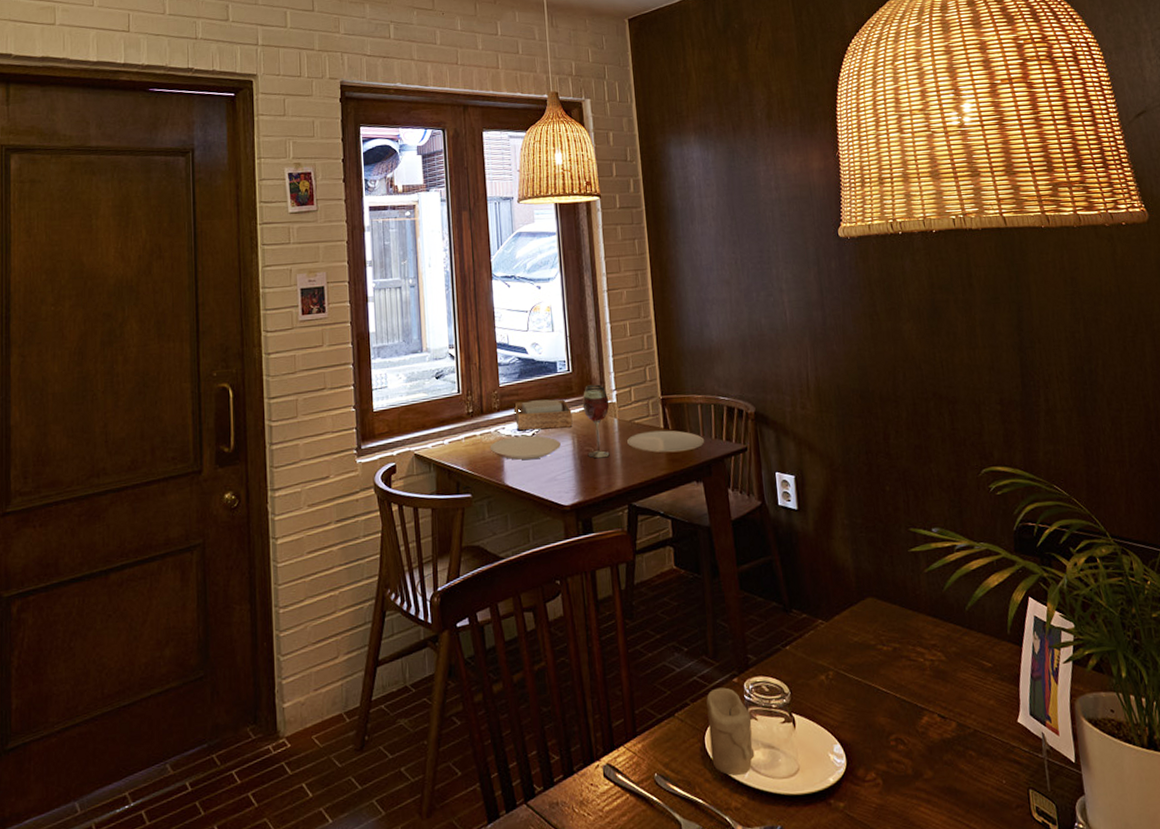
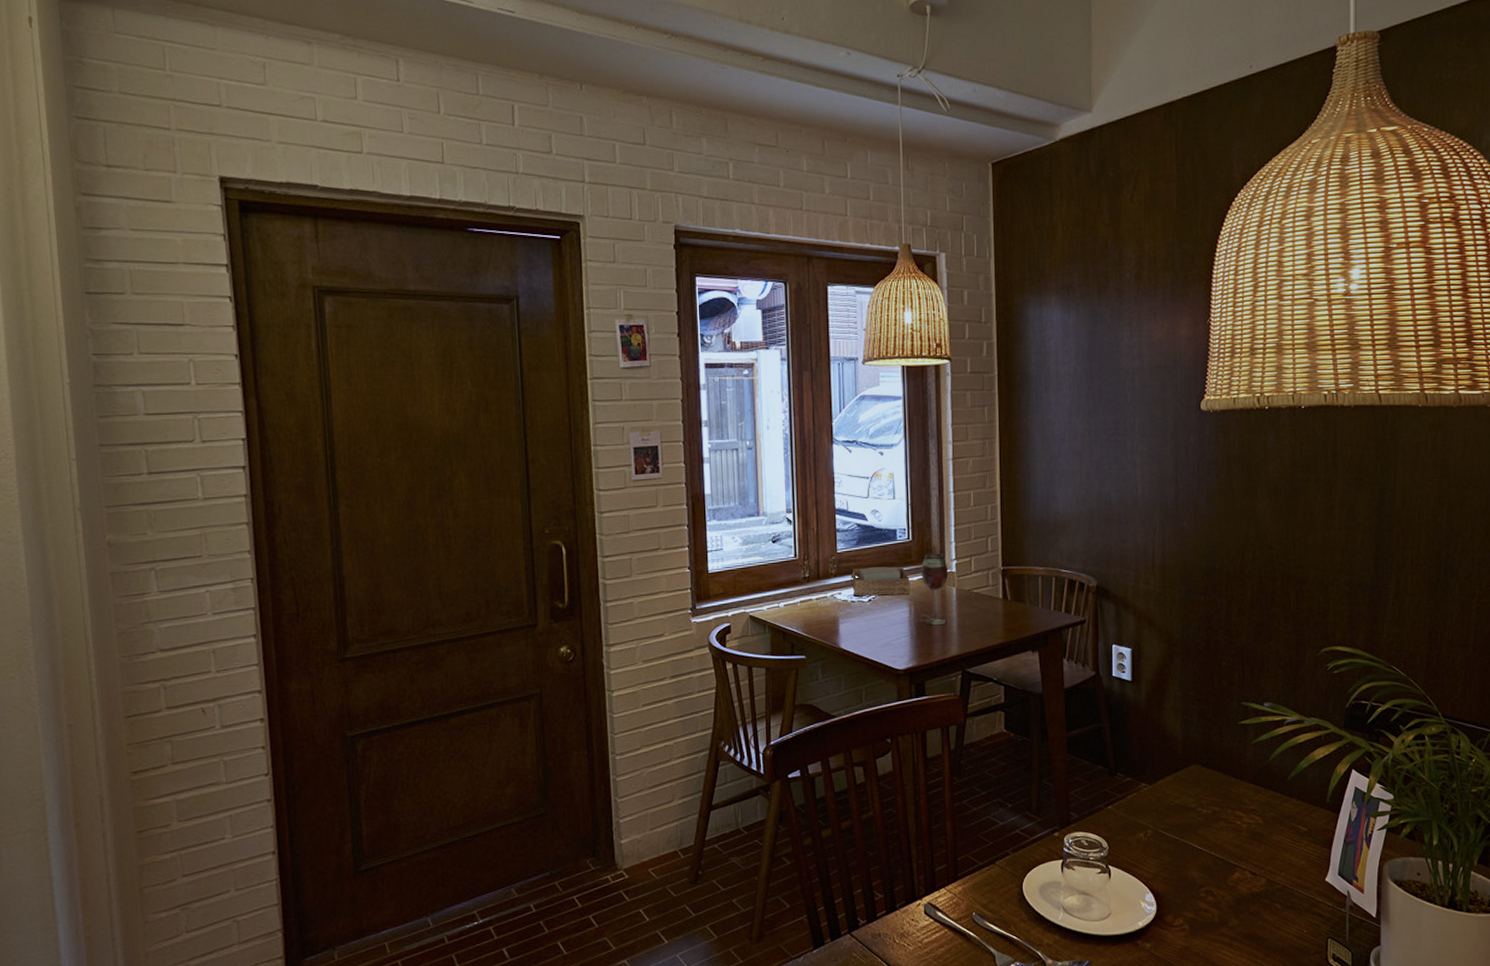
plate: present [490,435,561,460] -> none [825,601,897,624]
plate: present [627,430,705,453] -> none [965,600,1043,623]
candle: present [706,687,755,777] -> none [1027,840,1070,918]

